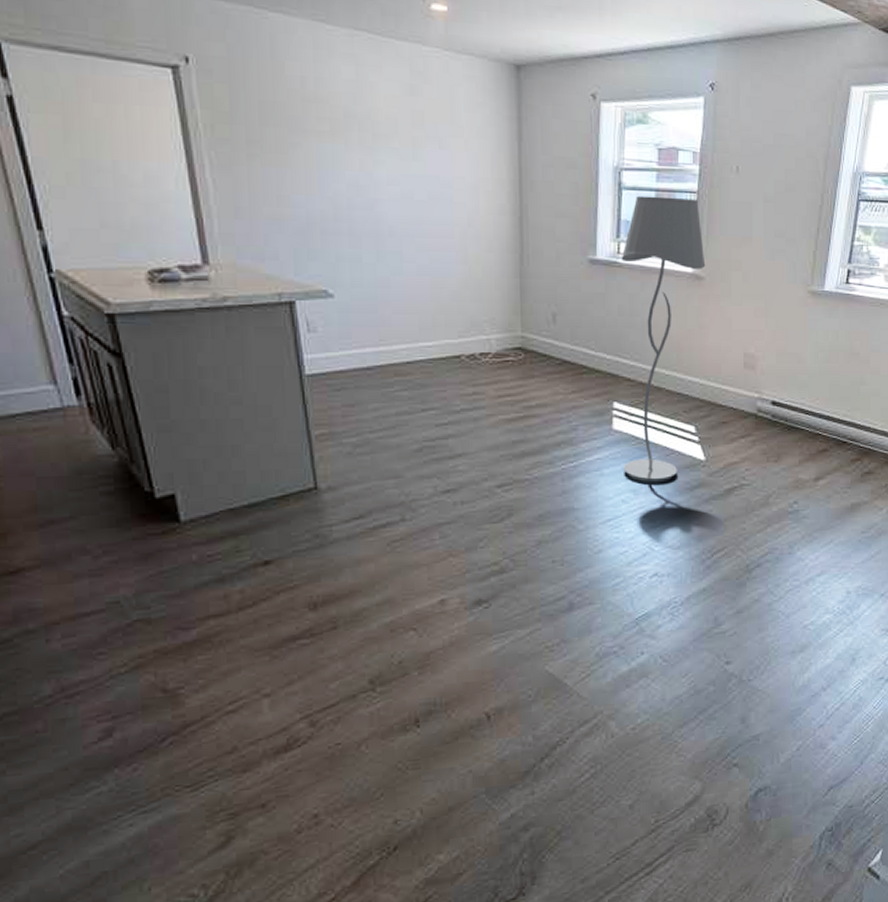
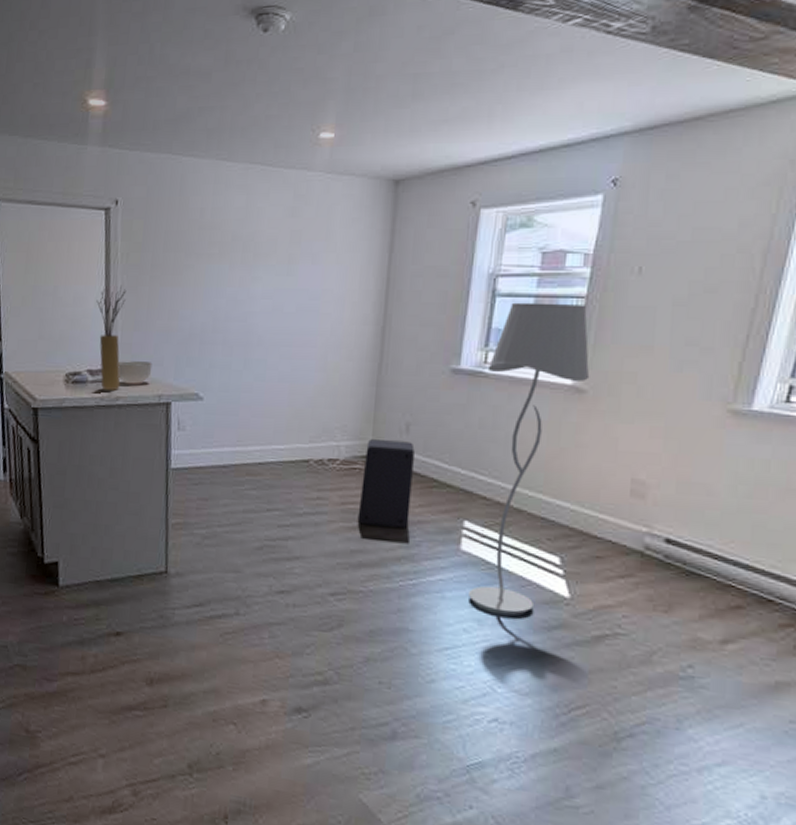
vase: none [177,163,227,289] -> present [96,285,127,390]
bowl: none [220,254,265,282] -> present [118,361,153,384]
speaker: none [515,331,565,416] -> present [357,439,415,529]

